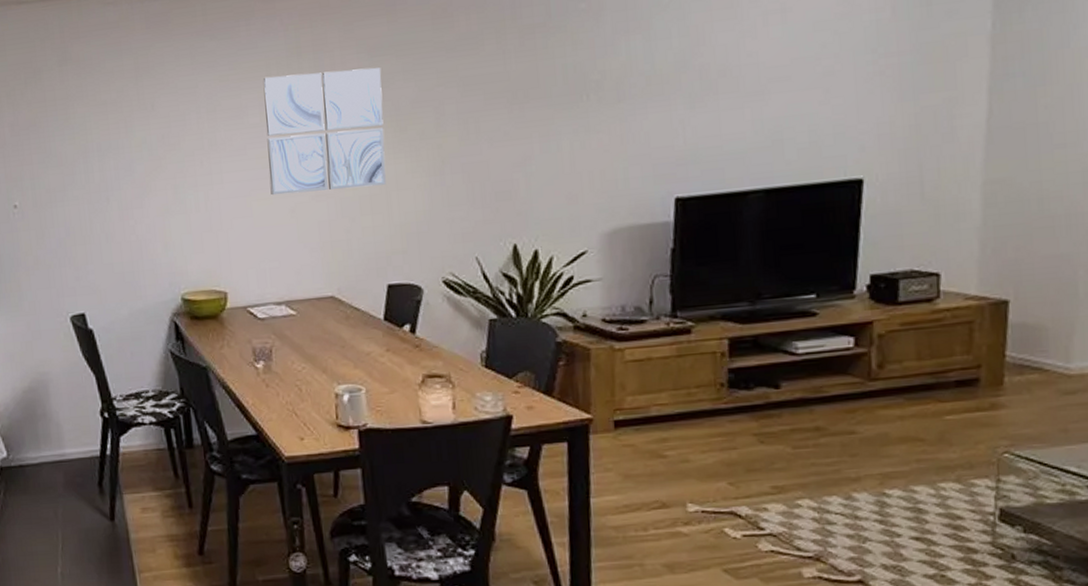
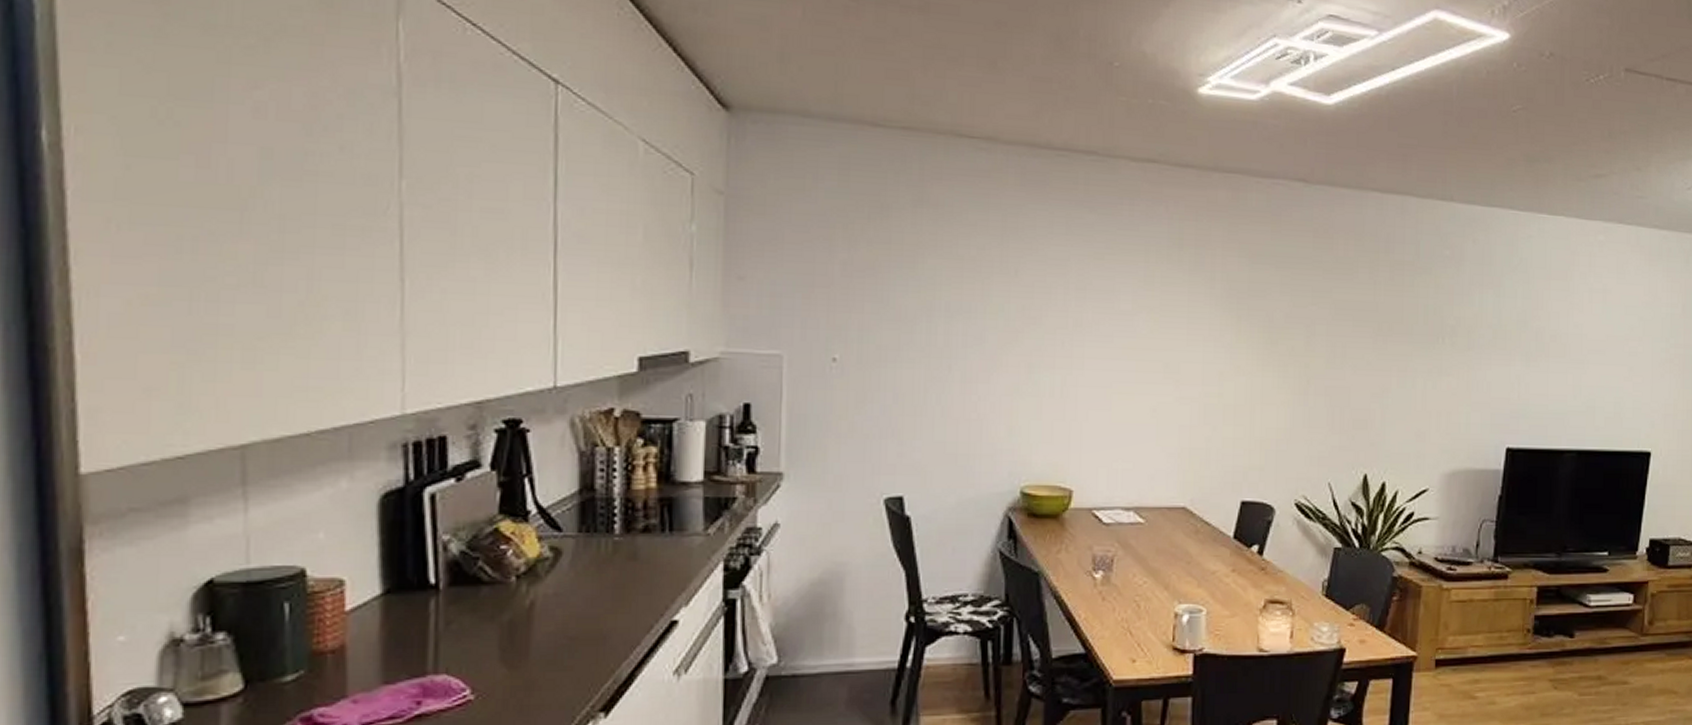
wall art: present [263,67,386,196] -> none [1133,263,1260,396]

